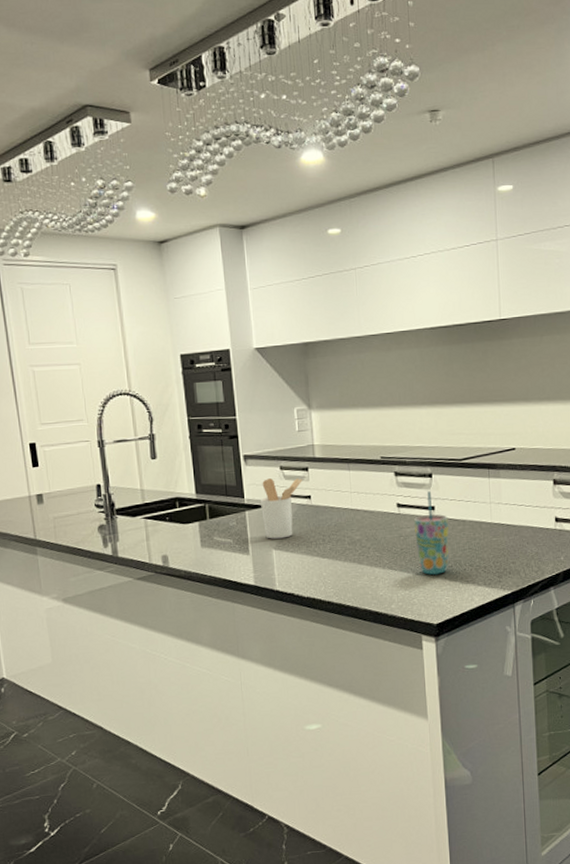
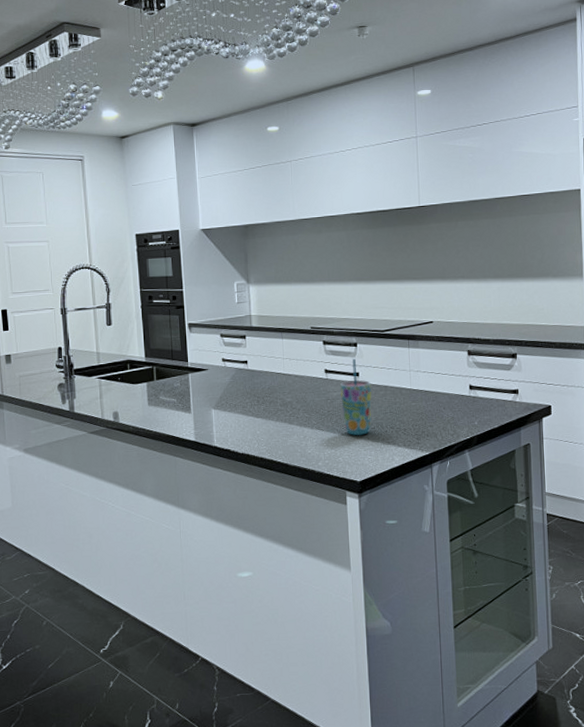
utensil holder: present [260,478,302,539] -> none [202,345,240,399]

